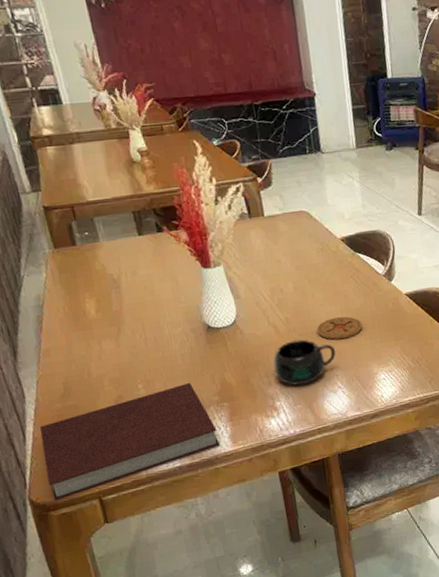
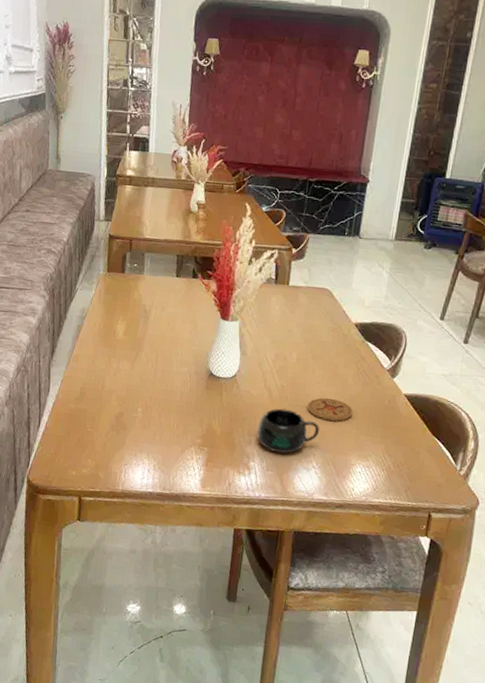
notebook: present [40,382,221,501] -> none [45,418,192,487]

